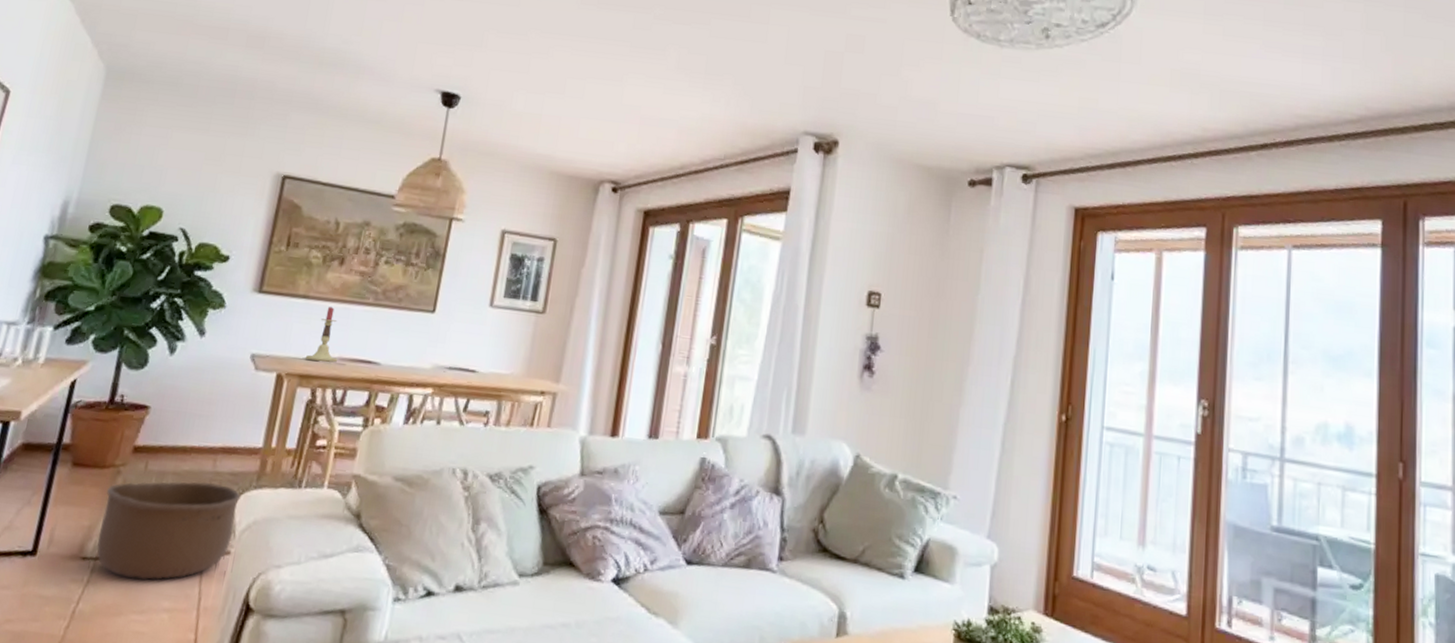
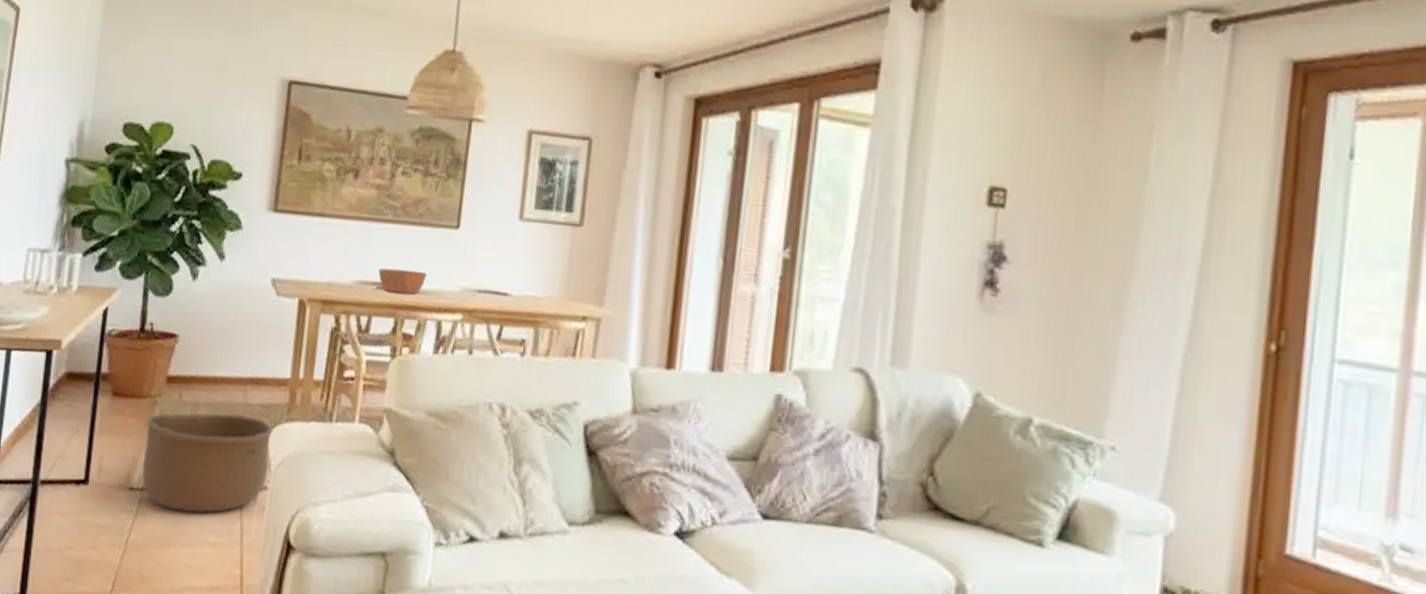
candlestick: present [305,307,338,363] -> none [326,225,360,287]
bowl: none [356,346,402,372] -> present [378,268,427,296]

